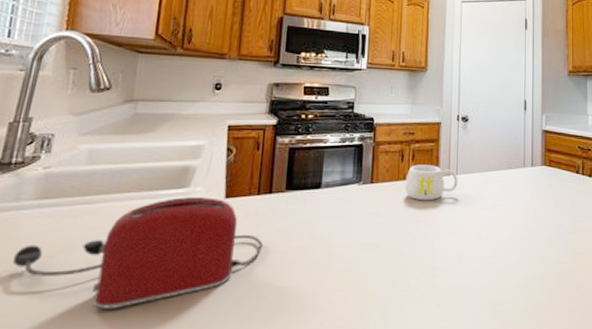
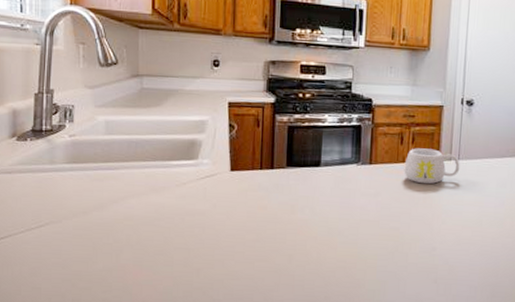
toaster: present [13,197,264,309] -> none [57,168,268,260]

